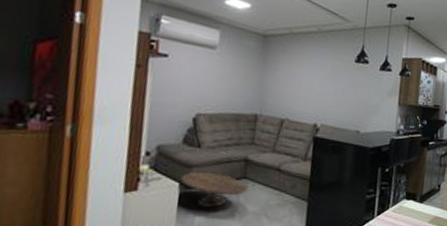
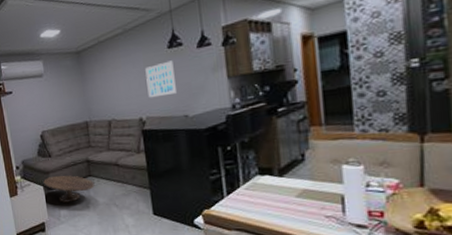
wall art: none [327,73,357,108] -> present [145,60,176,98]

